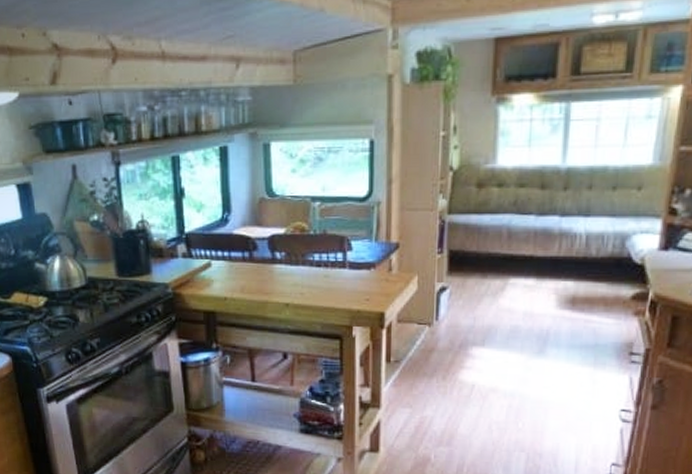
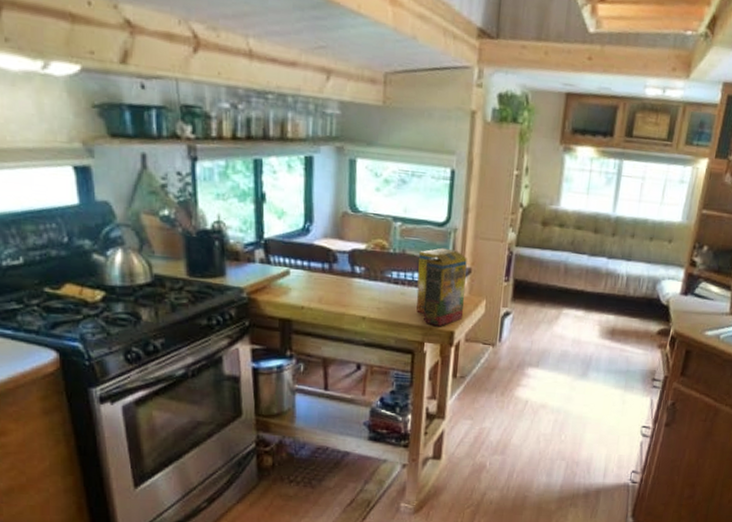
cereal box: none [340,224,394,309] -> present [416,247,467,327]

